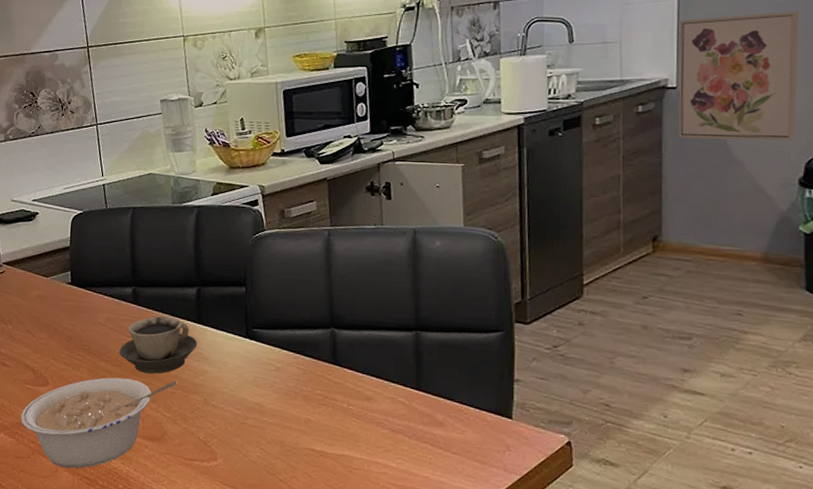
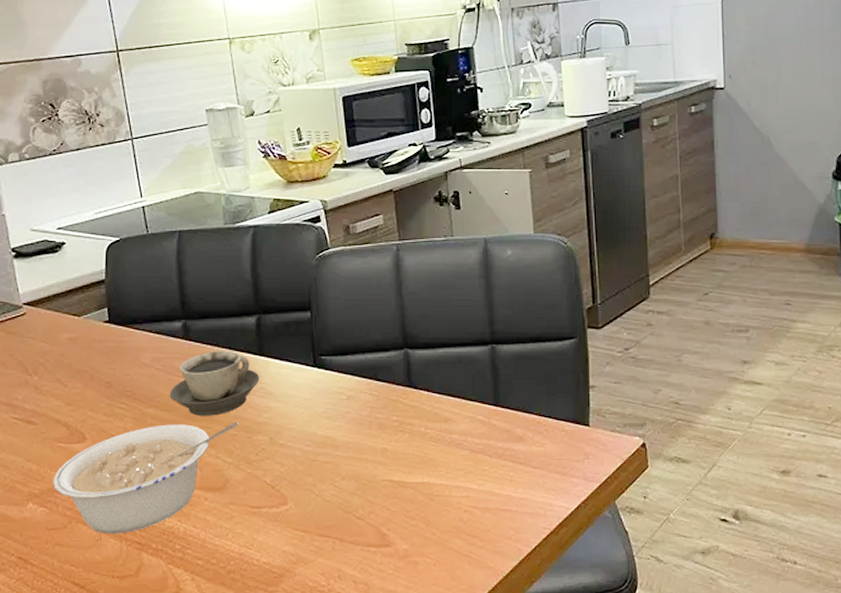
wall art: present [678,11,799,141] -> none [724,14,827,138]

